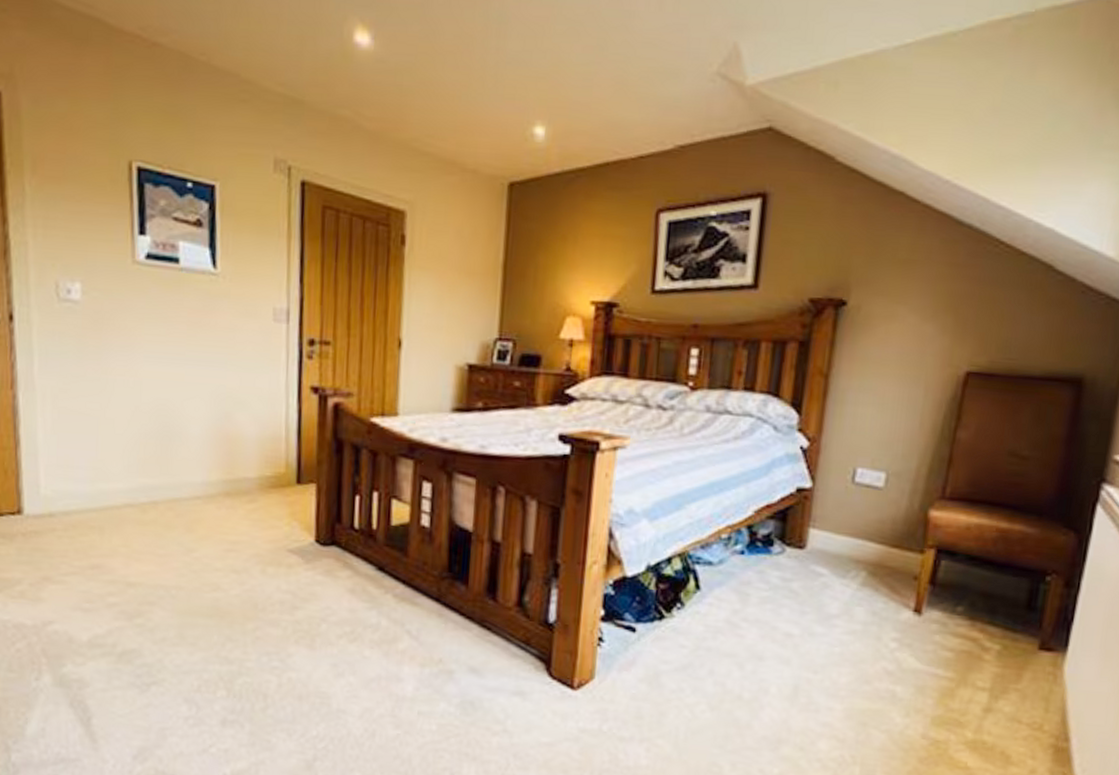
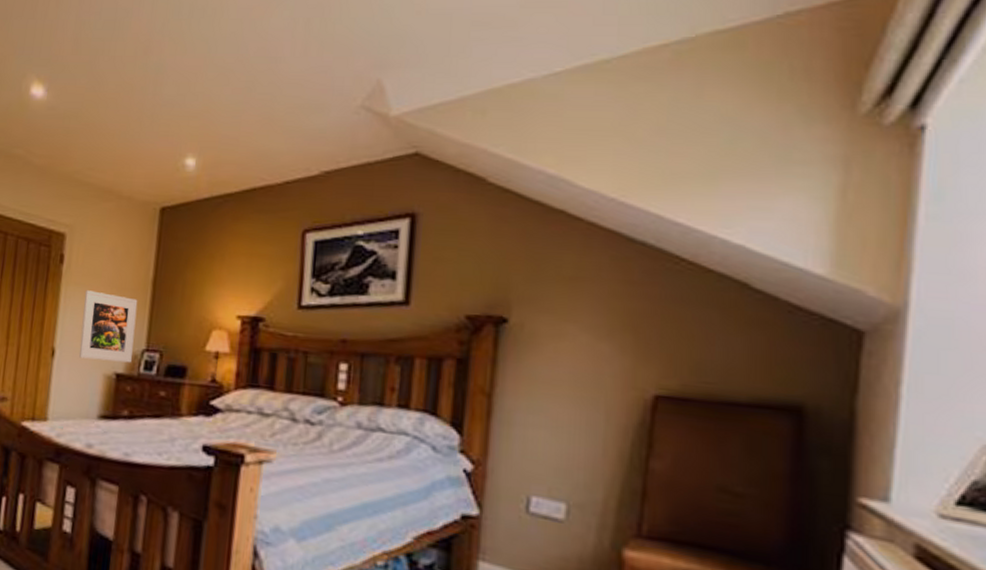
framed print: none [427,275,488,353] -> present [78,290,138,363]

